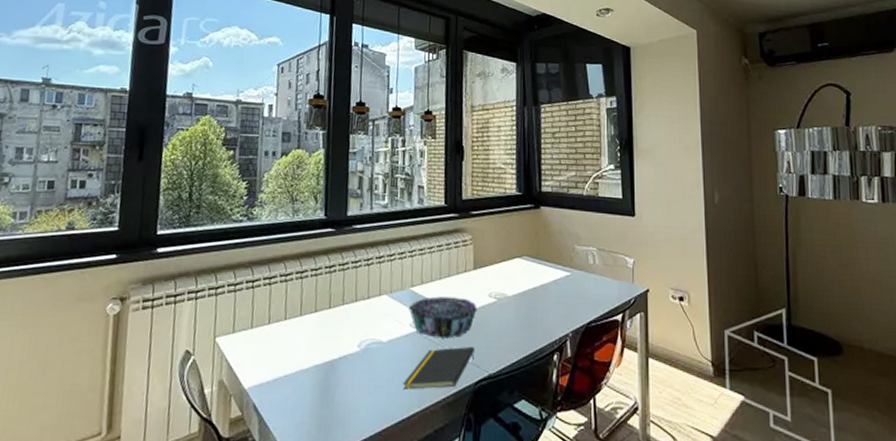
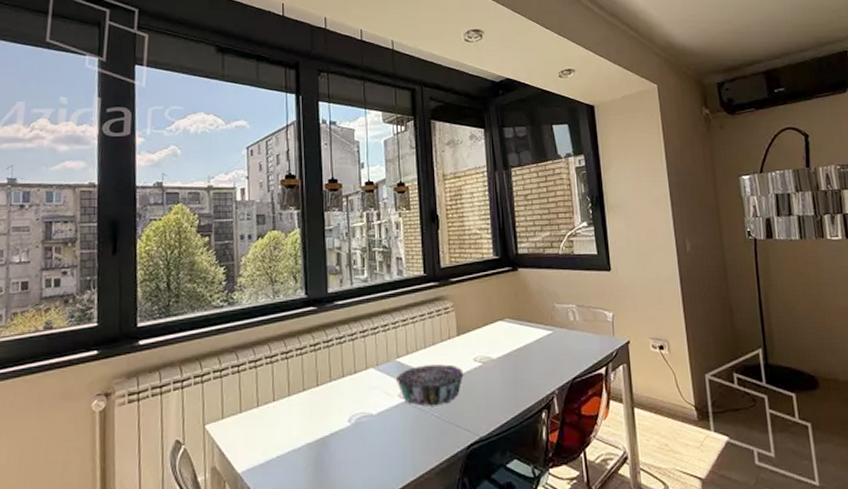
notepad: present [402,347,474,390] -> none [395,412,464,460]

